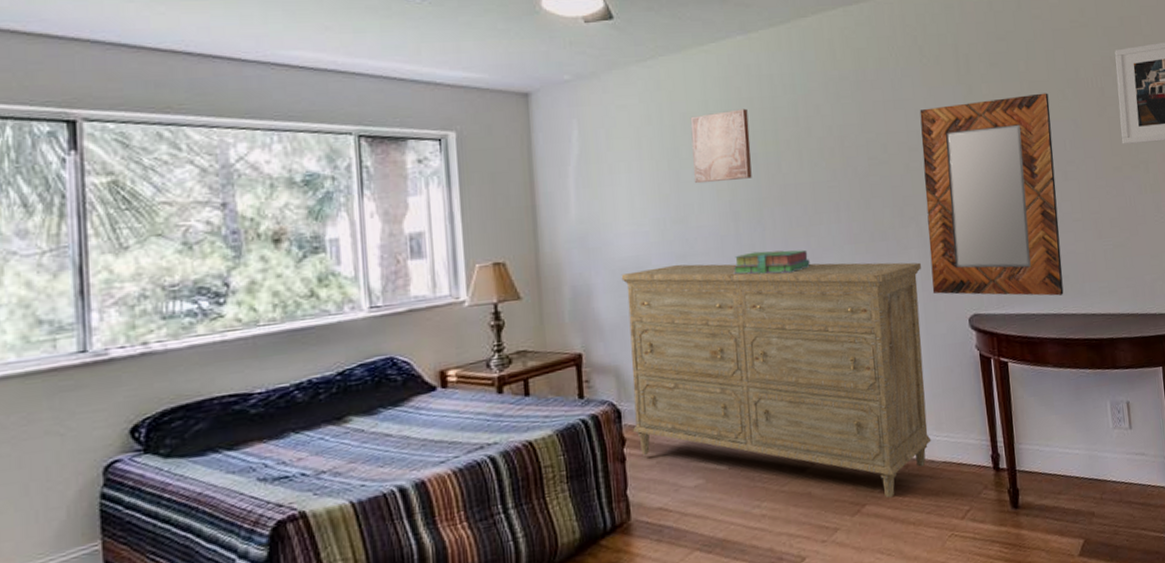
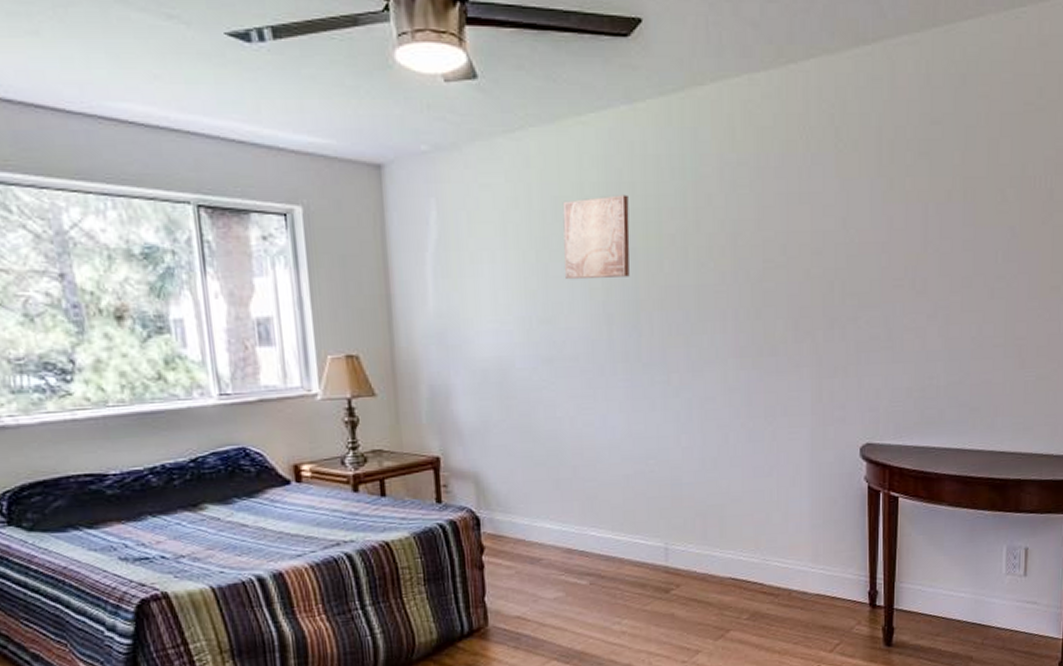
dresser: present [621,262,932,498] -> none [482,368,812,626]
stack of books: present [733,249,810,275] -> none [603,359,689,386]
home mirror: present [919,93,1064,296] -> none [823,192,985,429]

